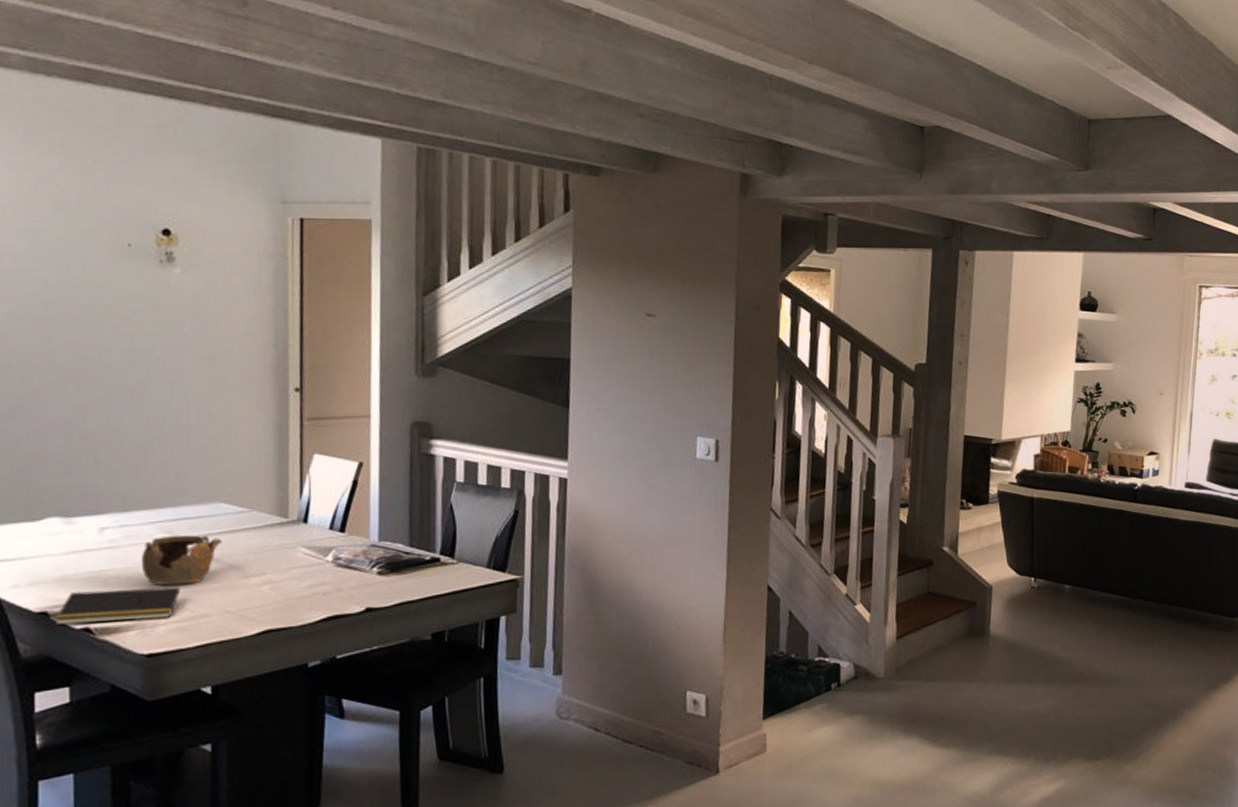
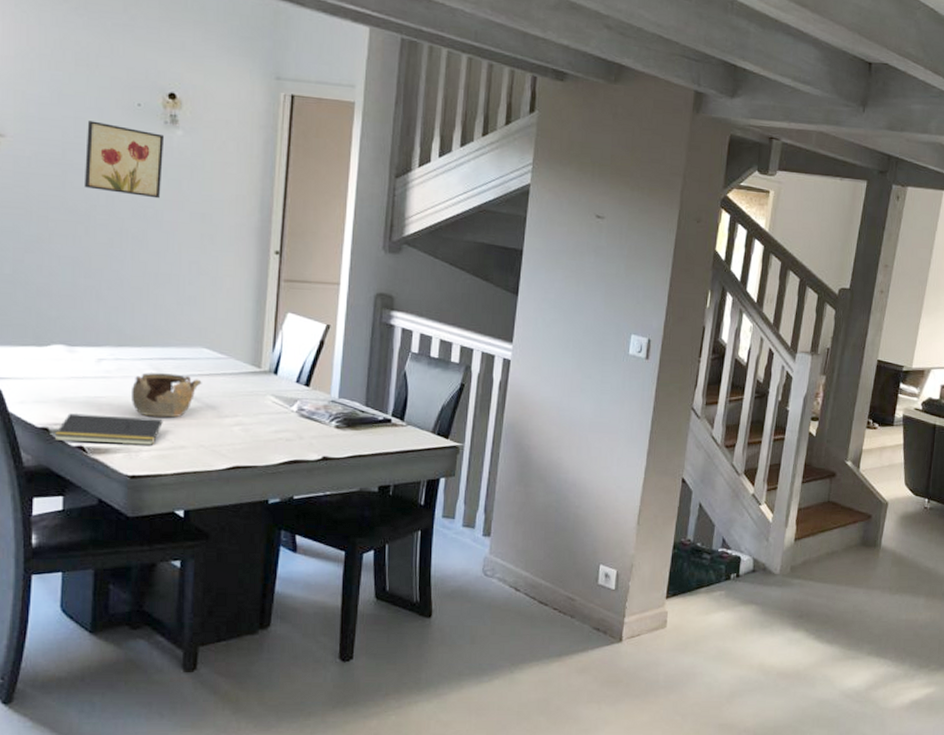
wall art: none [71,267,161,345] -> present [83,120,164,199]

